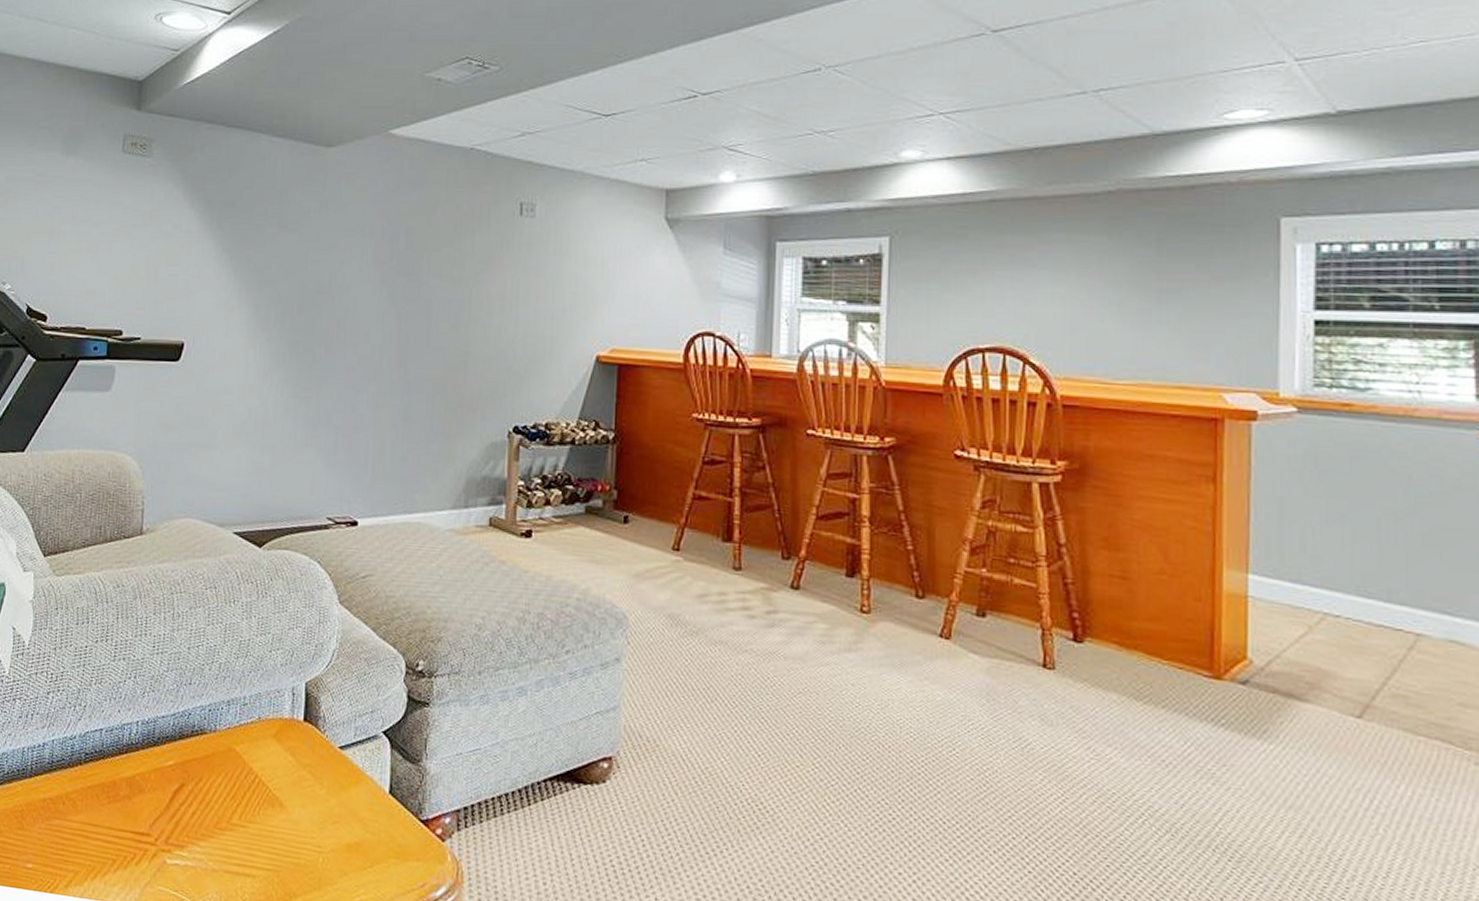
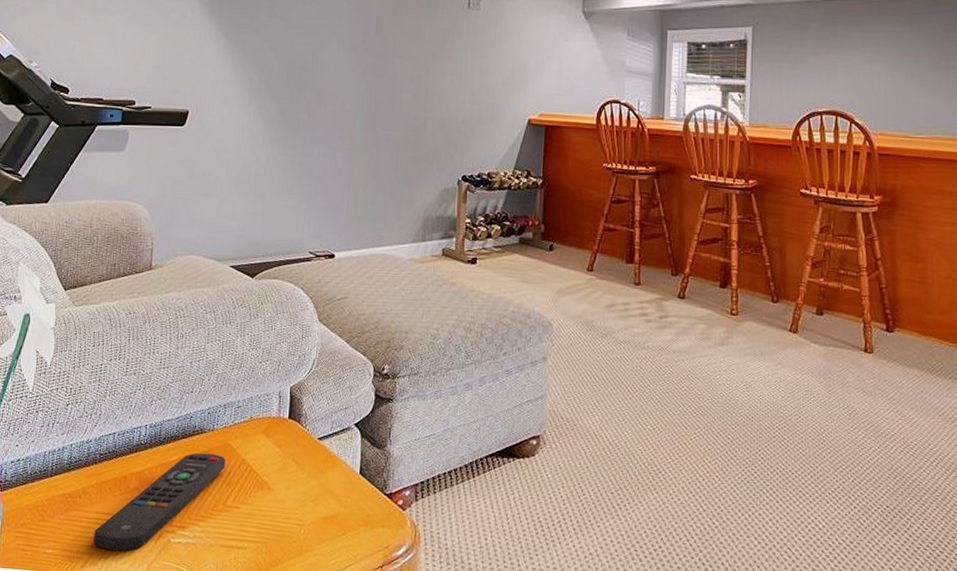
remote control: none [78,757,230,871] -> present [93,453,226,551]

